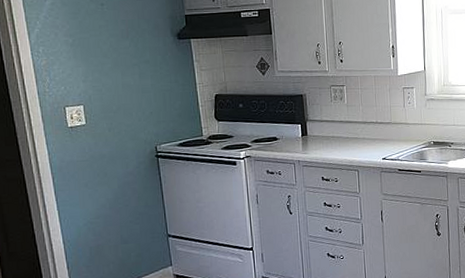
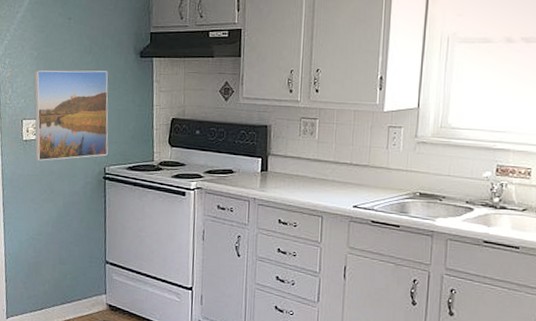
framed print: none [71,54,157,146] -> present [34,70,108,161]

